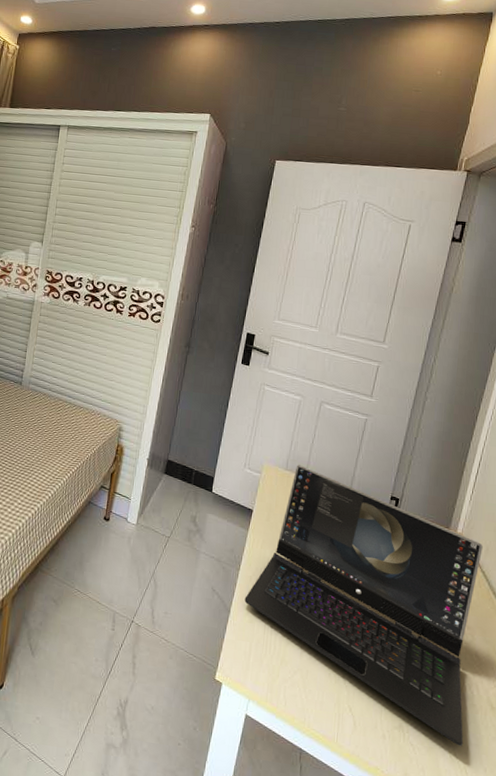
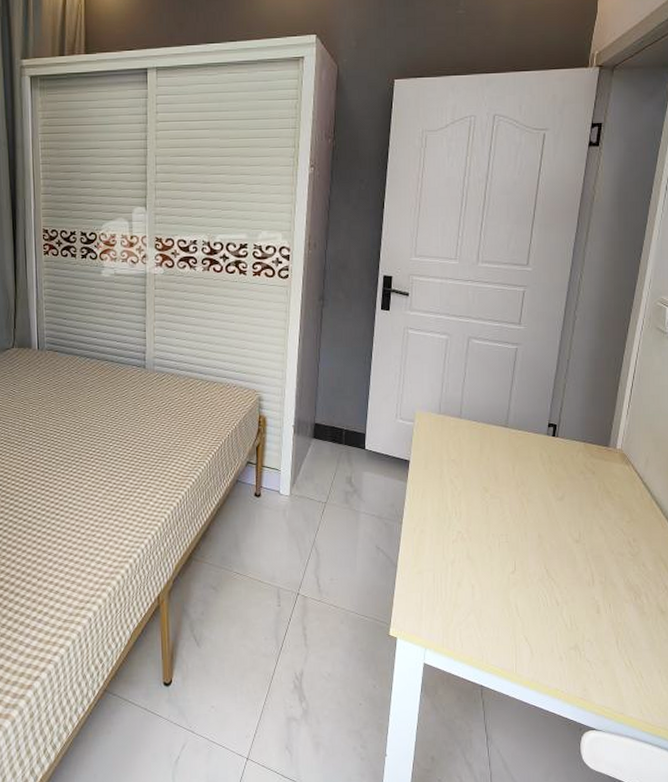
laptop: present [244,465,483,747] -> none [410,406,642,654]

